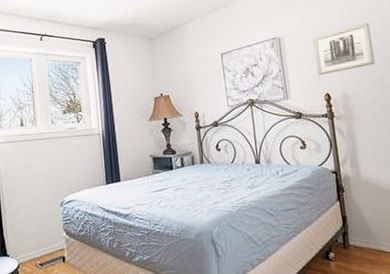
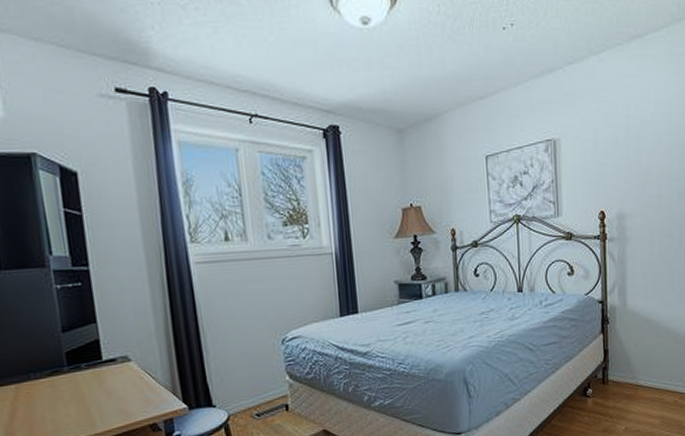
wall art: present [313,22,375,76] -> none [593,127,656,189]

